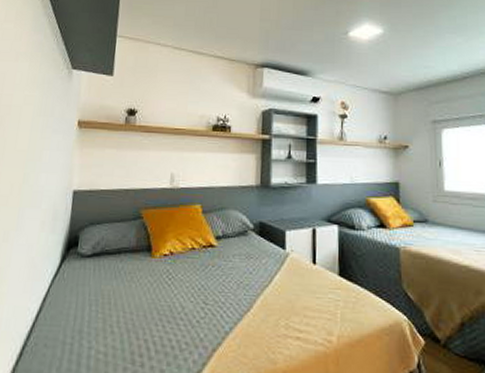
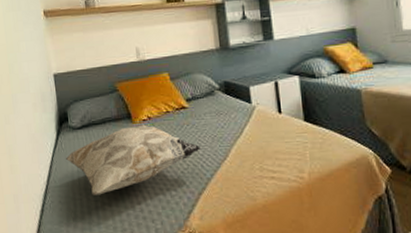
decorative pillow: none [64,260,224,341] -> present [65,124,202,195]

